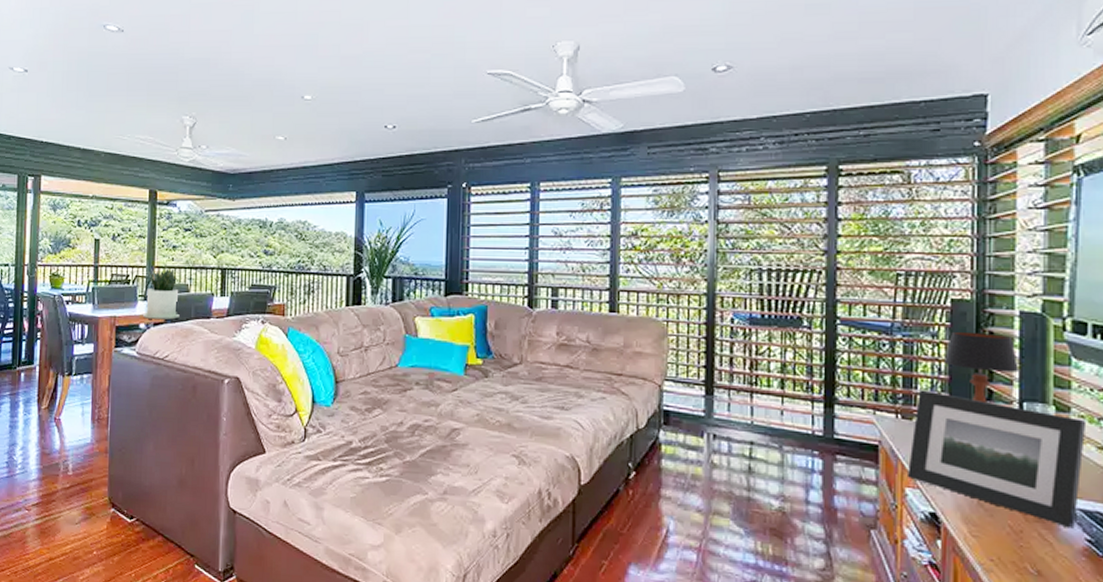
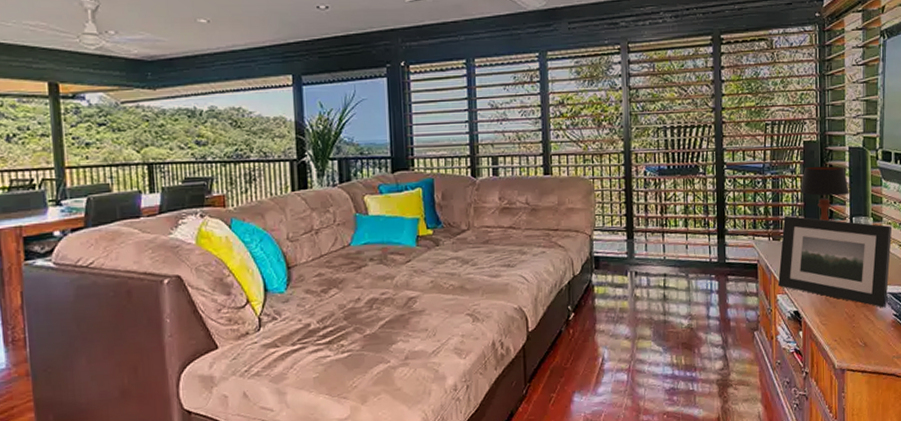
planter: present [142,268,180,321] -> none [55,168,103,226]

